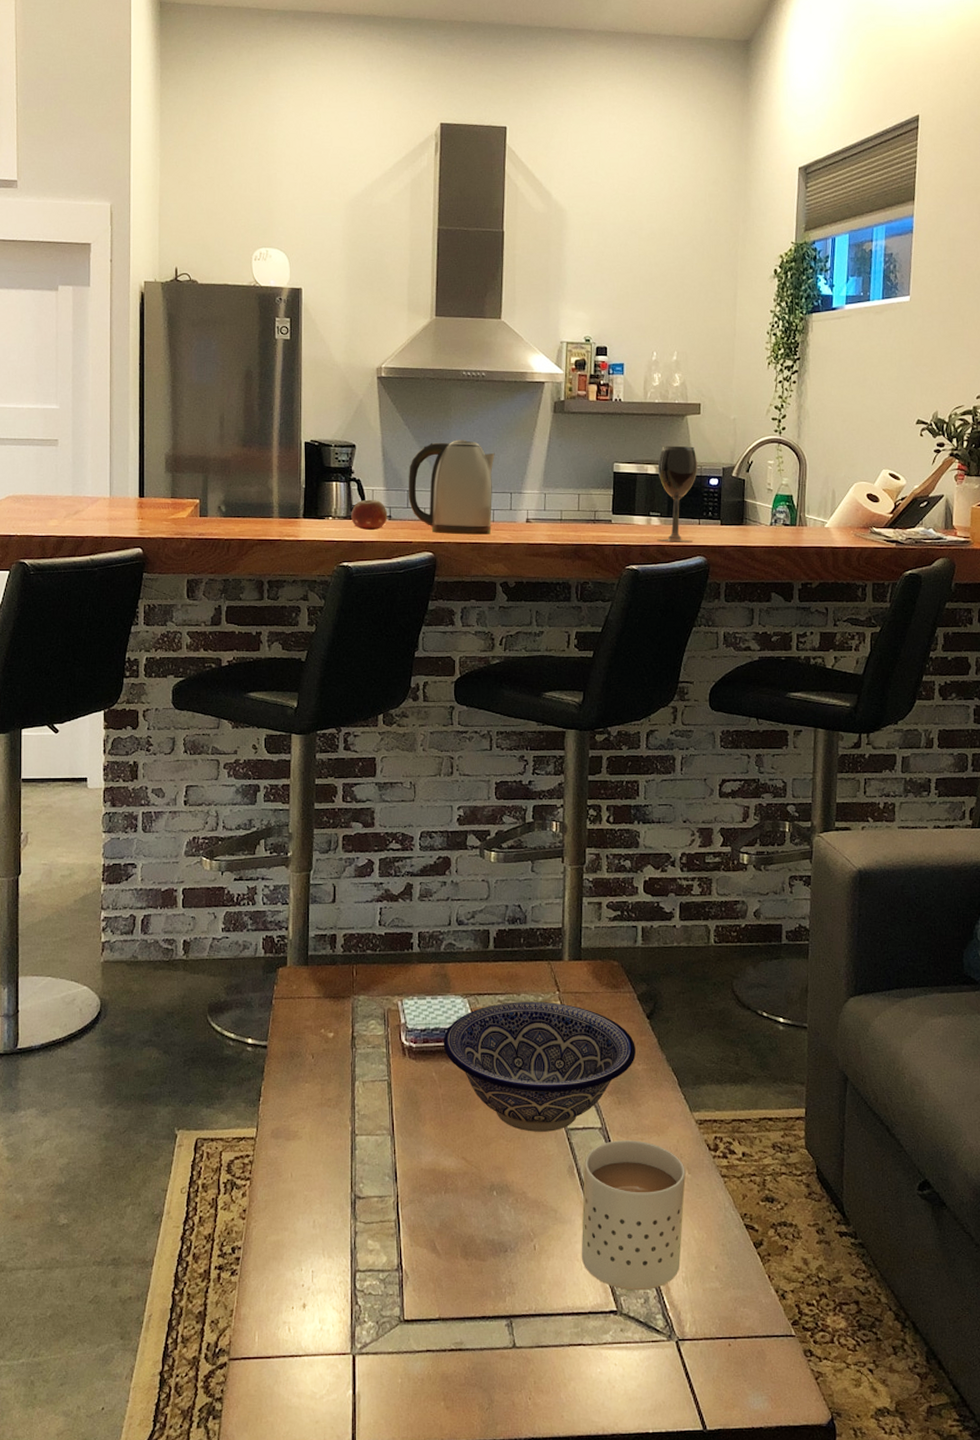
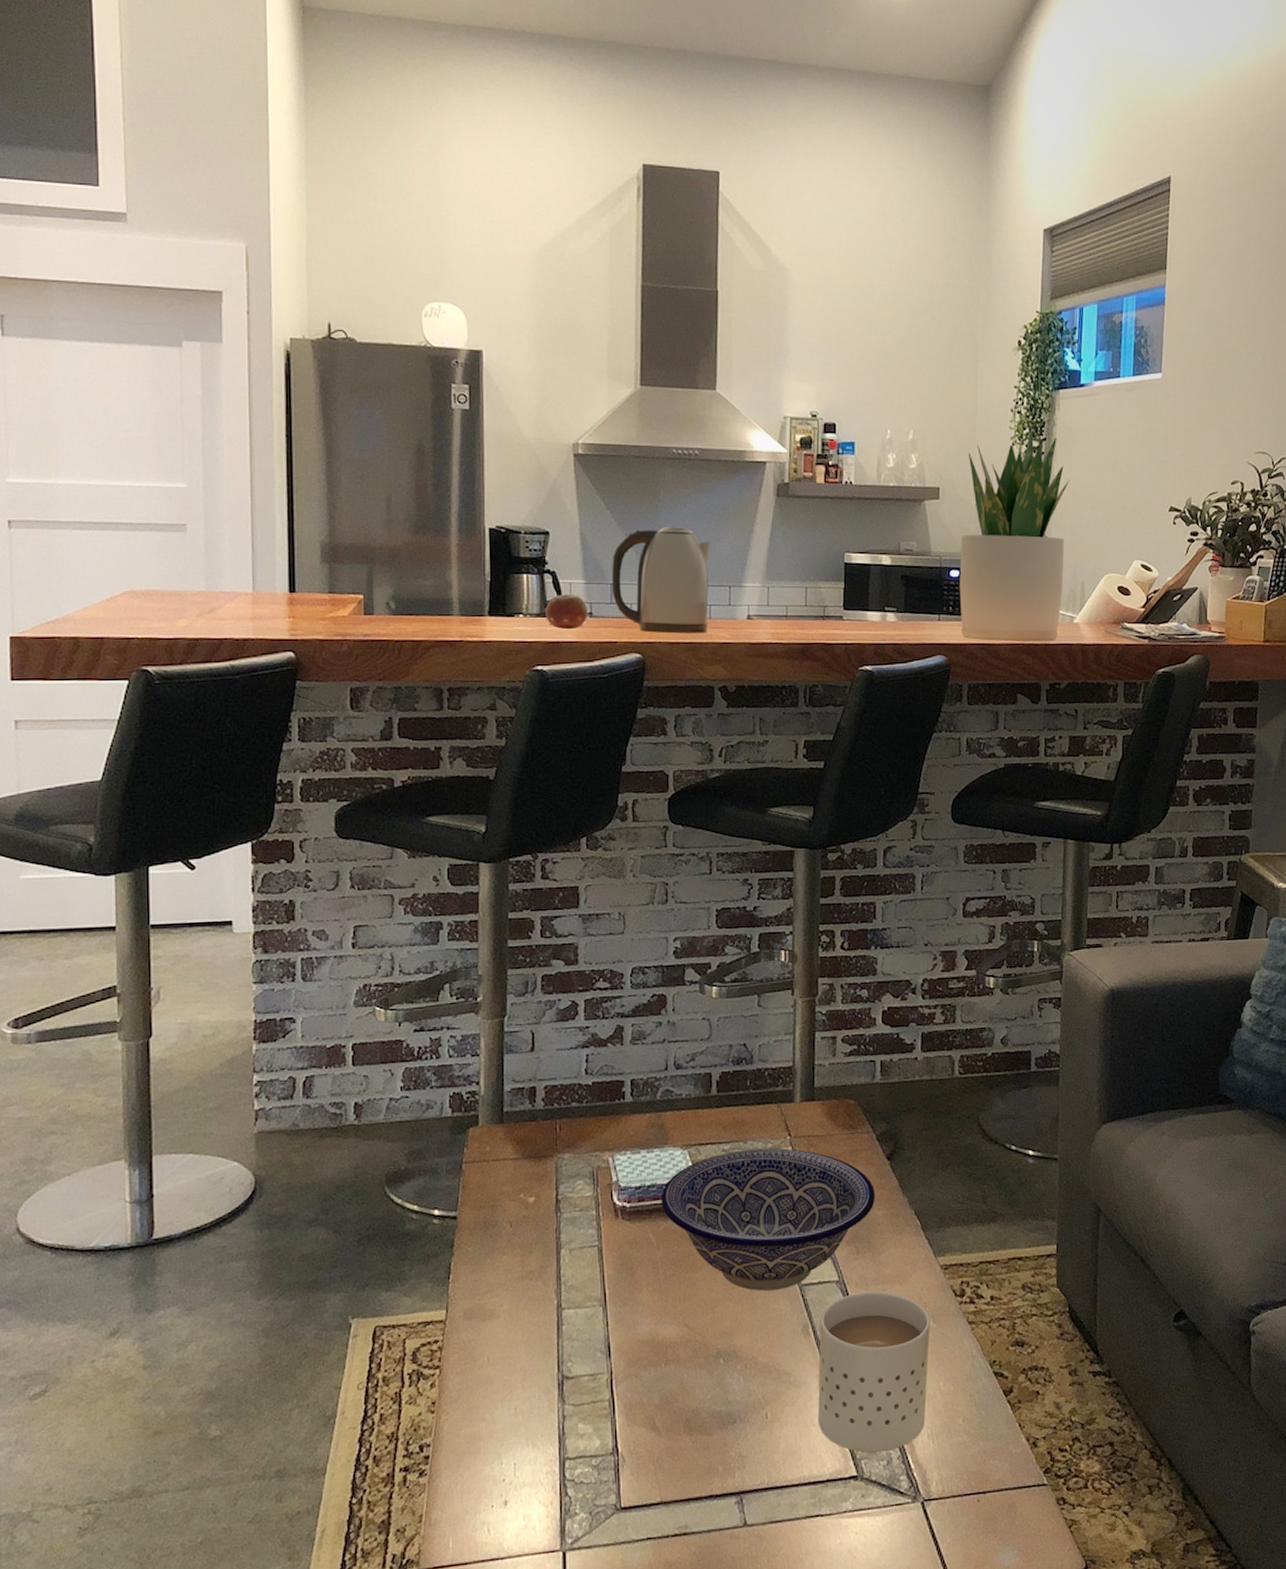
wine glass: present [657,445,698,543] -> none [893,534,937,641]
planter: none [718,352,822,545] -> present [959,432,1070,642]

